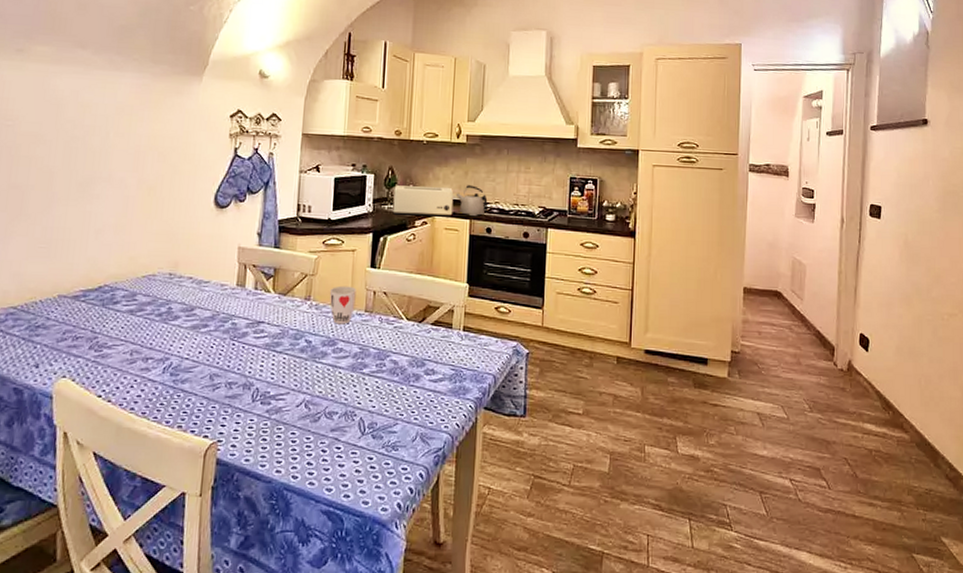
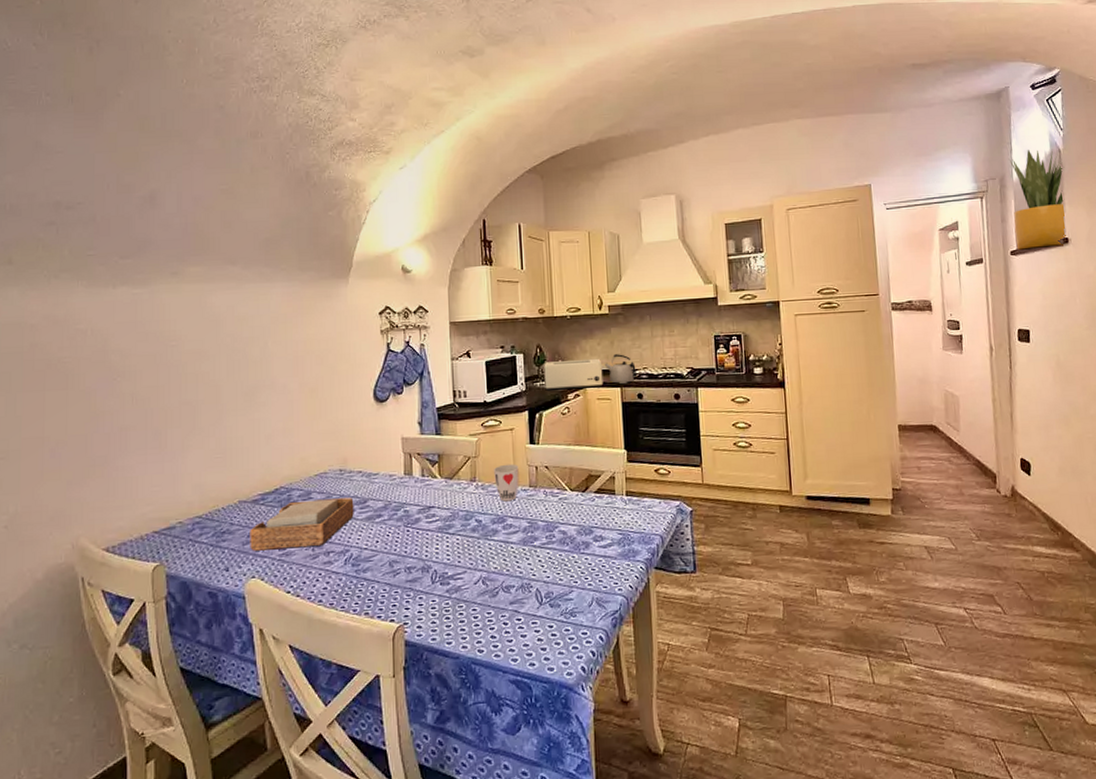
napkin holder: none [64,301,181,352] -> present [250,498,354,551]
planter: none [876,28,931,129] -> present [1008,150,1066,251]

